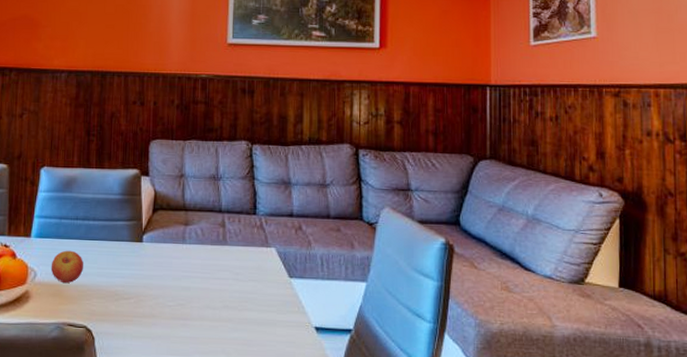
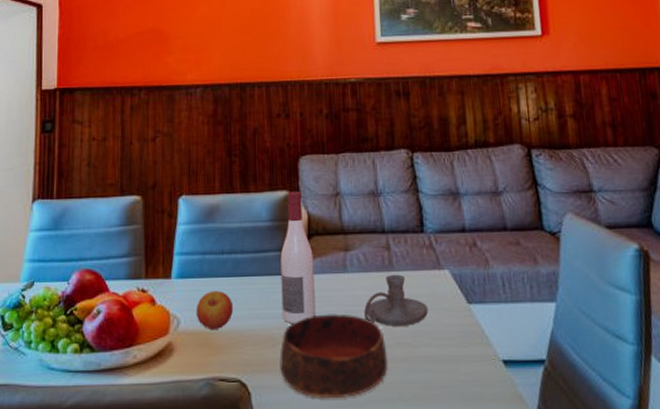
bowl: none [121,277,215,348] -> present [280,314,388,399]
wine bottle: none [126,170,157,283] -> present [280,191,316,324]
candle holder: none [198,248,254,292] -> present [364,274,429,326]

